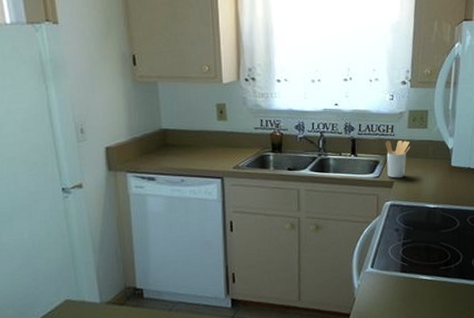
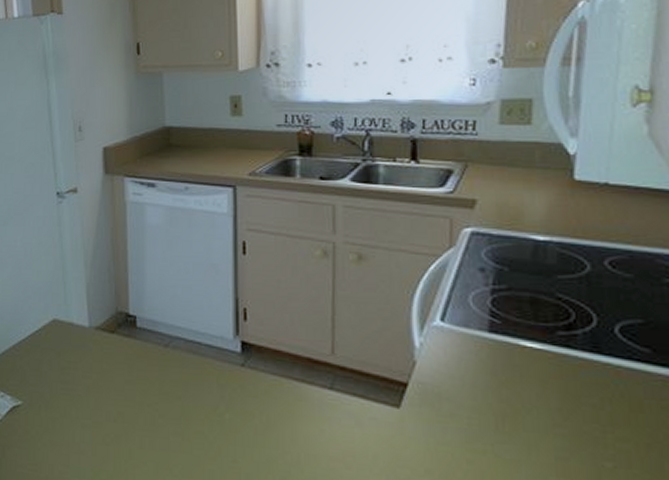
utensil holder: present [385,140,411,178] -> none [463,141,505,195]

